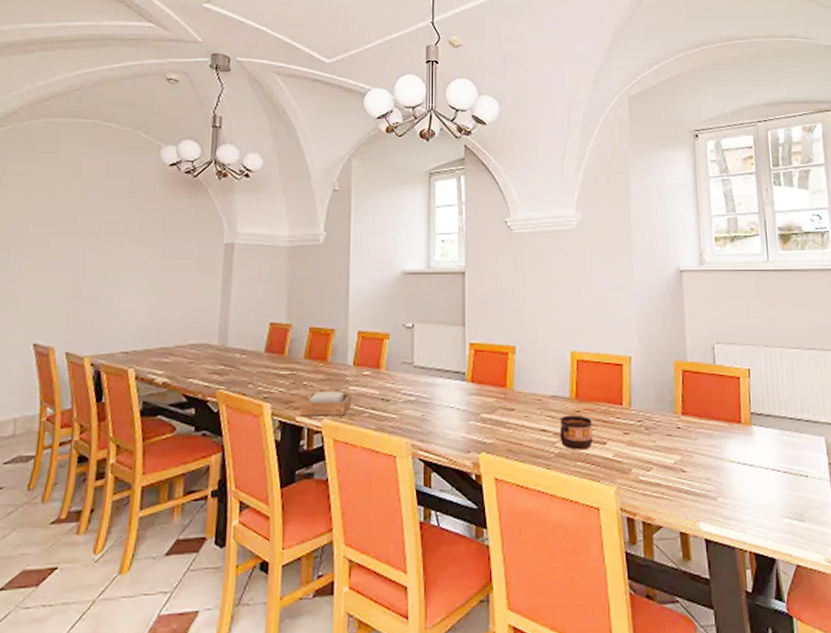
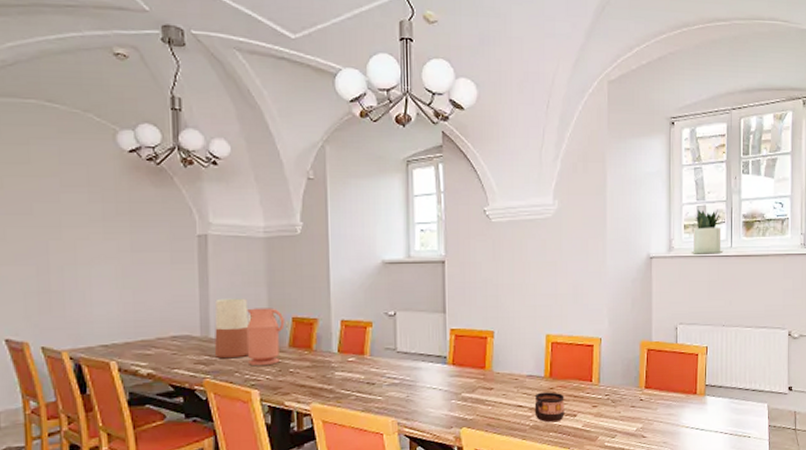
vase: none [230,307,267,369] -> present [214,298,250,359]
water jug: none [261,317,302,378] -> present [246,308,285,367]
napkin holder: present [300,391,352,417] -> none [288,377,339,401]
planter: none [724,221,760,270] -> present [691,208,724,256]

